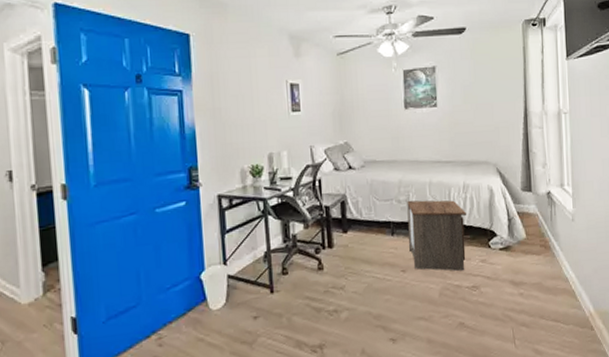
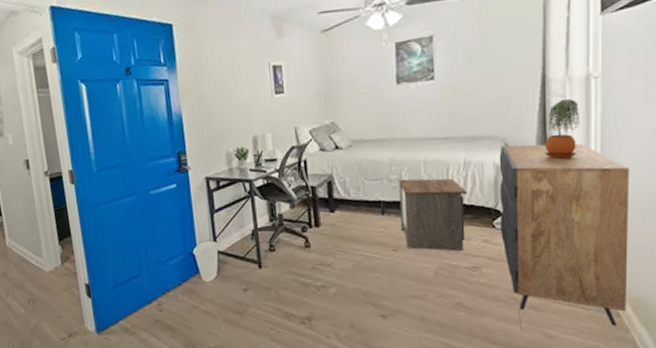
dresser: none [492,170,598,339] -> present [499,143,630,326]
potted plant: none [528,130,556,184] -> present [544,98,581,159]

